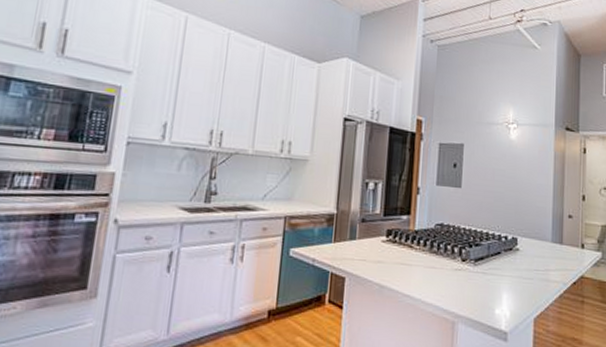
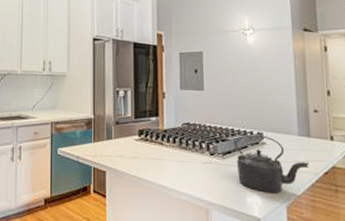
kettle: none [488,239,559,305] -> present [235,134,309,194]

